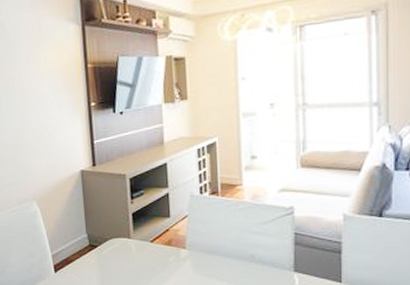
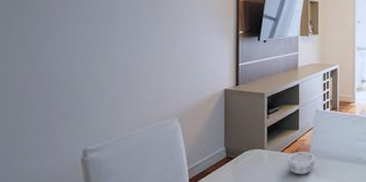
decorative bowl: none [158,243,193,270] -> present [287,151,315,175]

